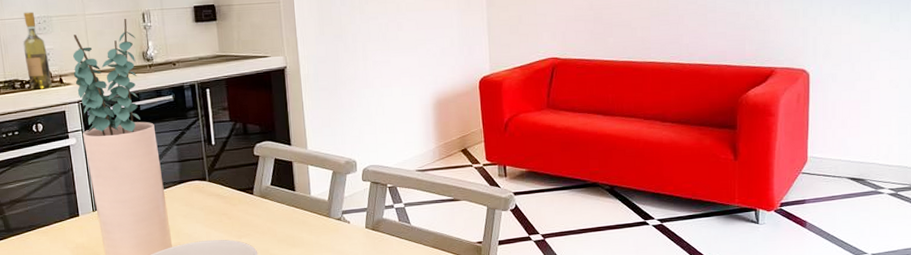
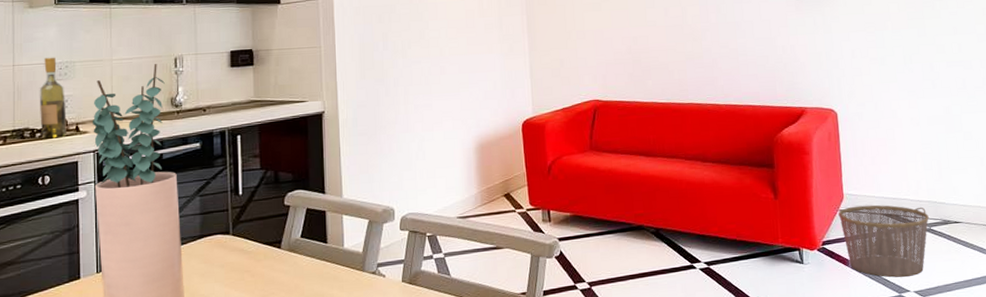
basket: none [800,168,897,240] -> present [838,204,929,278]

